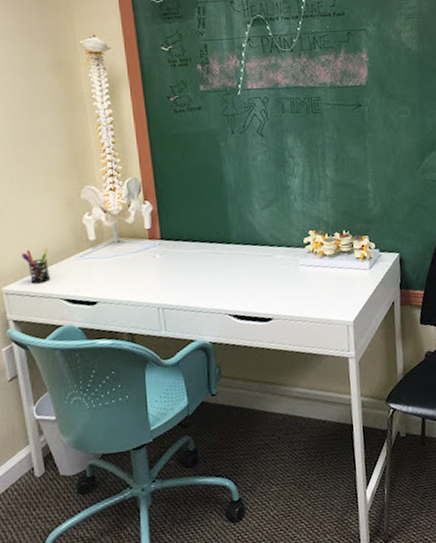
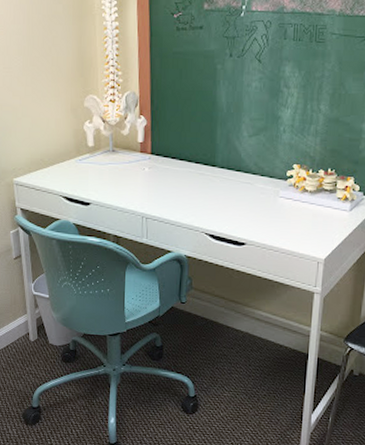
pen holder: present [22,248,51,284] -> none [31,148,53,180]

